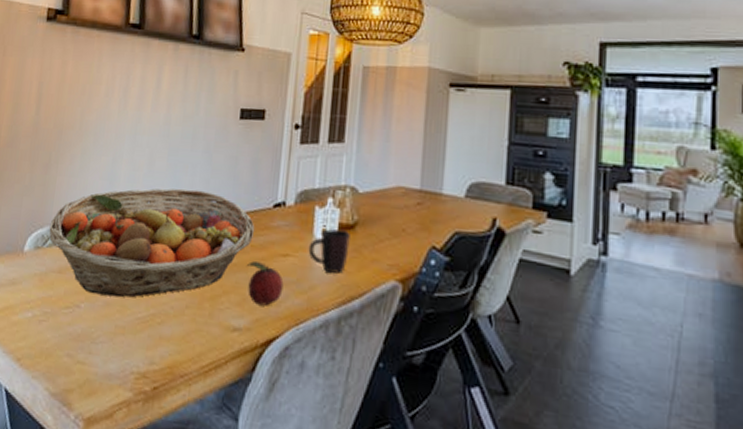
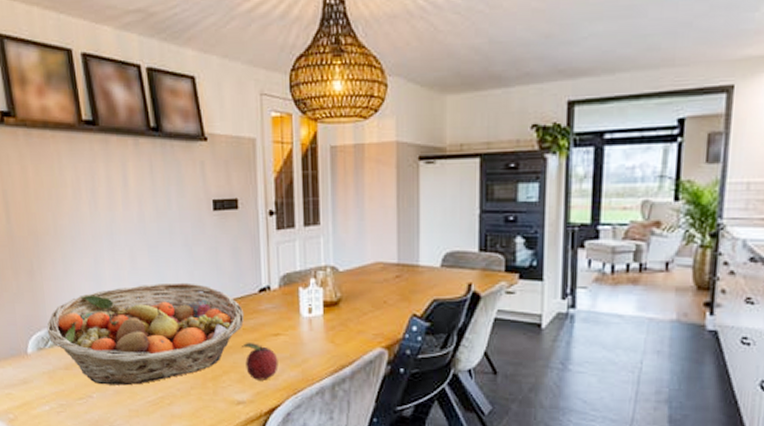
mug: present [308,228,350,274] -> none [297,306,336,347]

